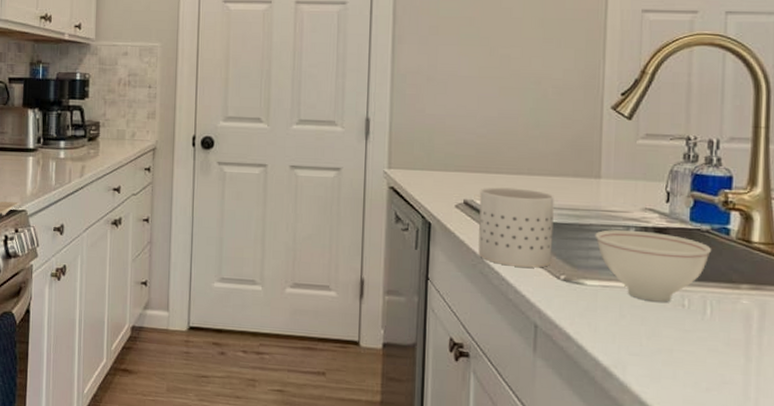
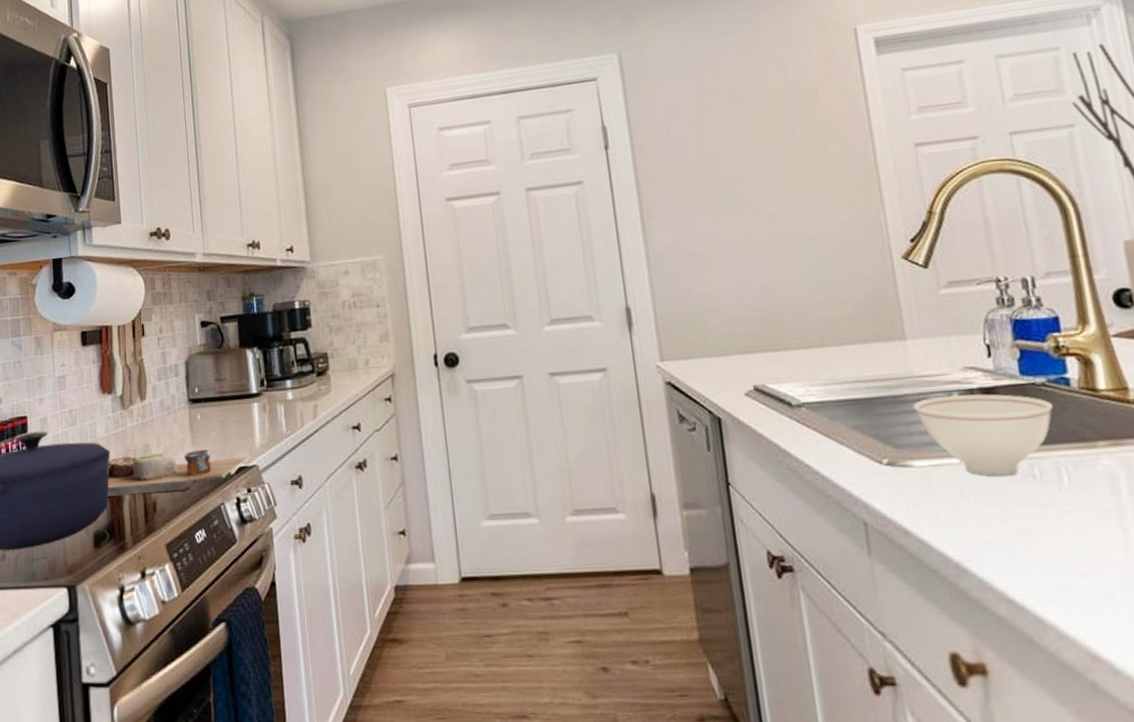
mug: present [478,187,554,268] -> none [769,363,869,456]

